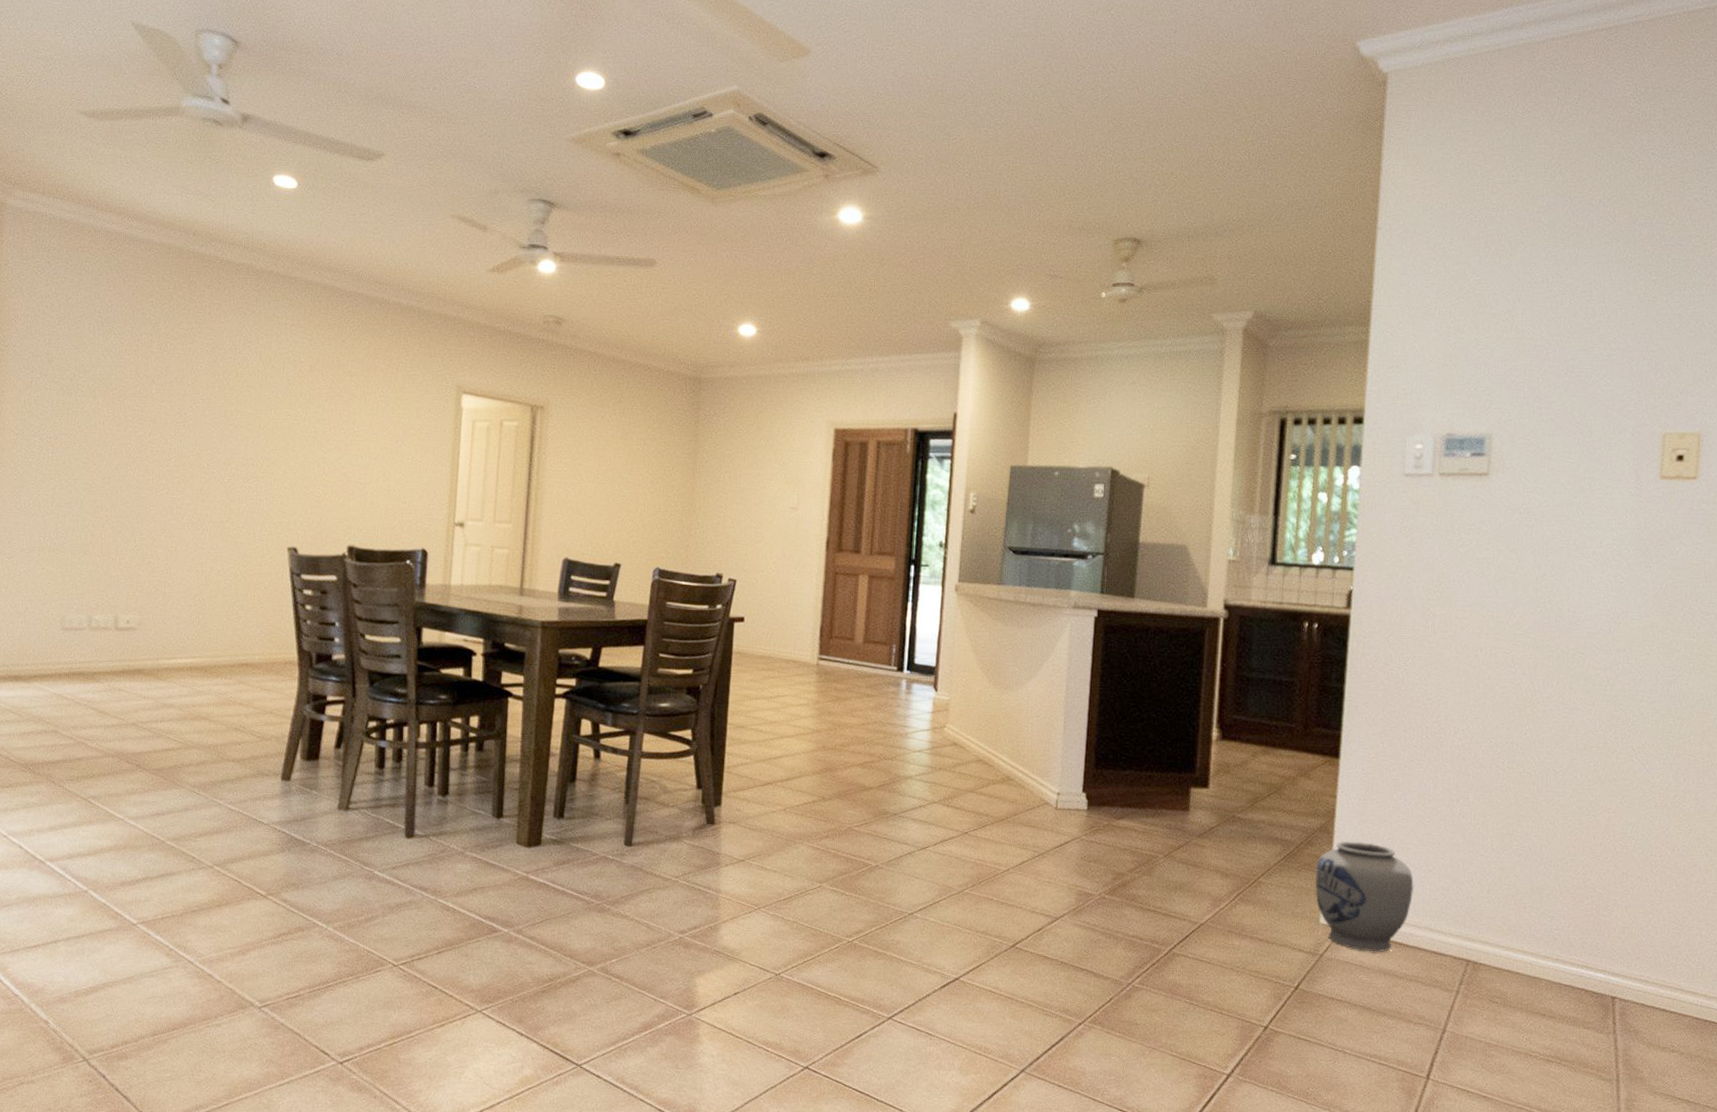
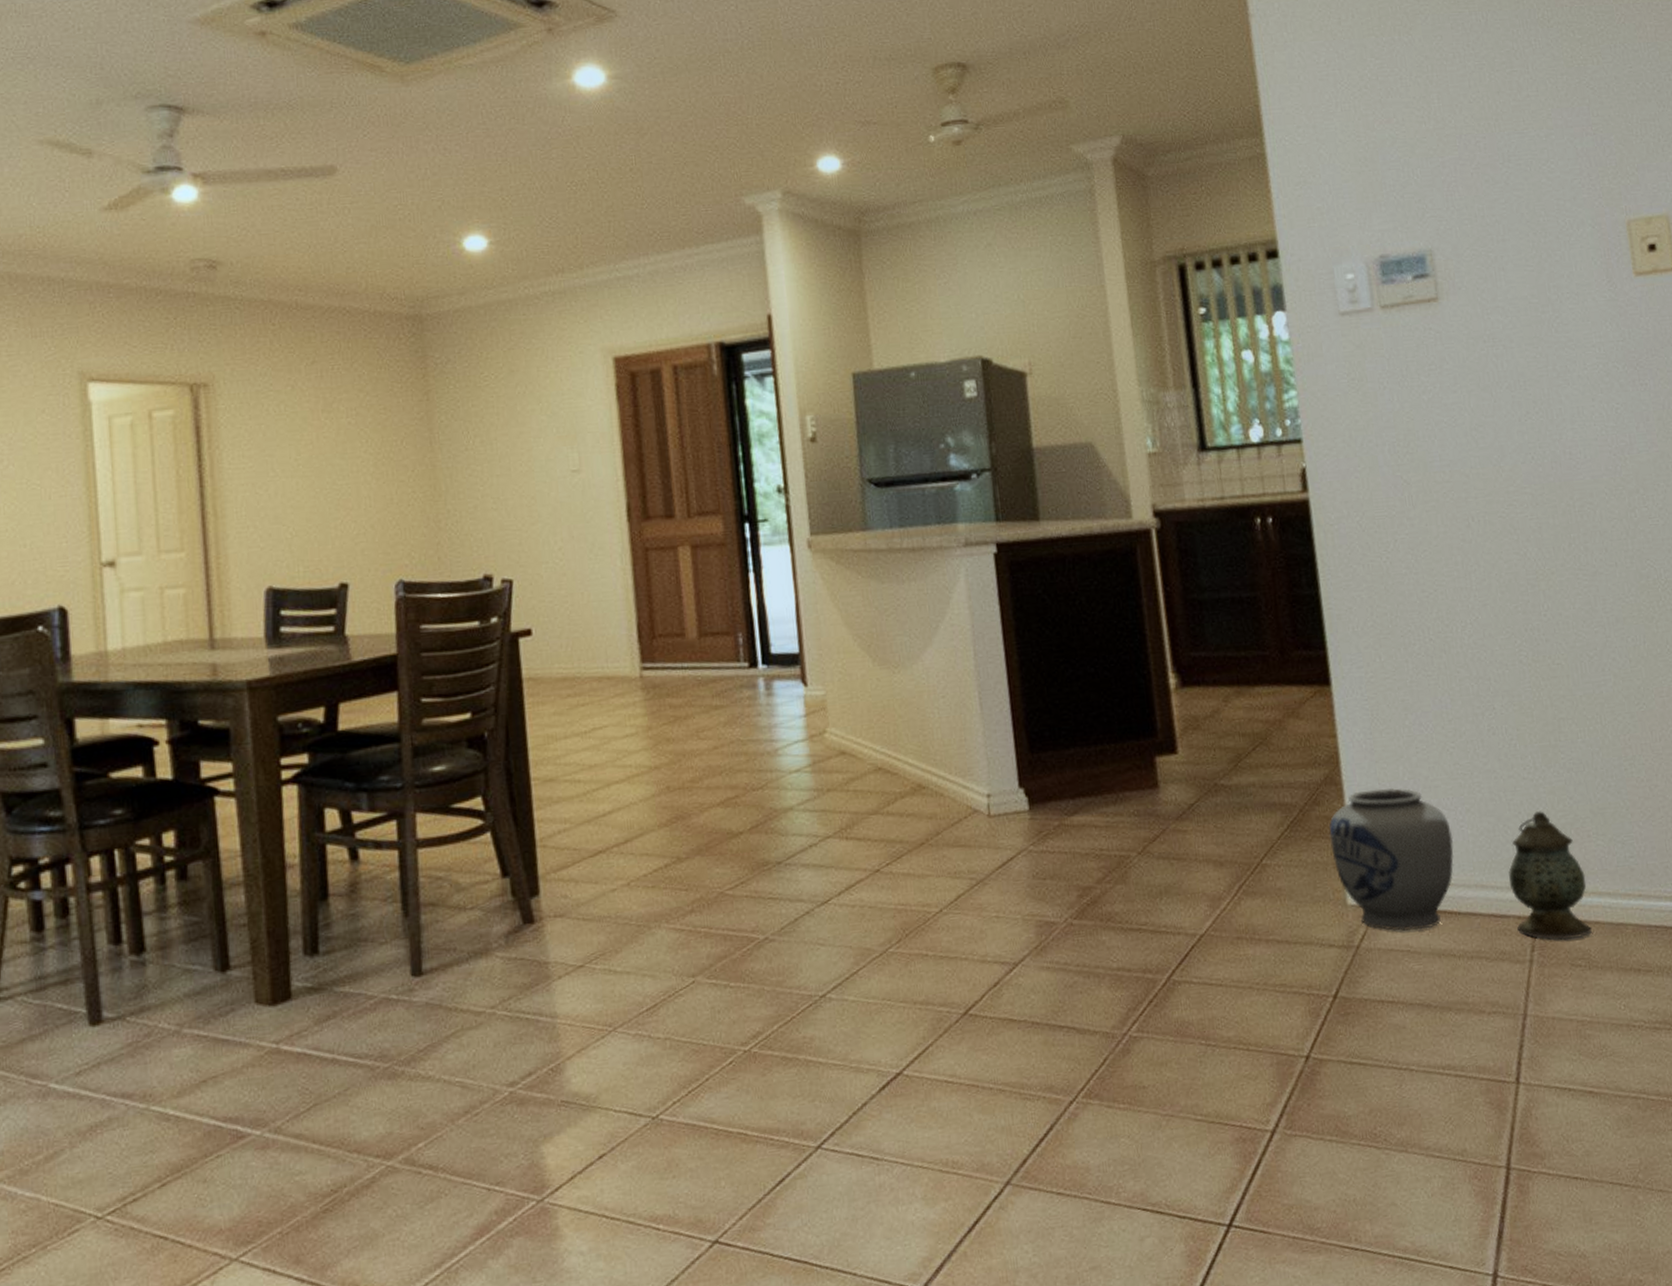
lantern: none [1452,881,1516,982] -> present [1508,811,1592,941]

